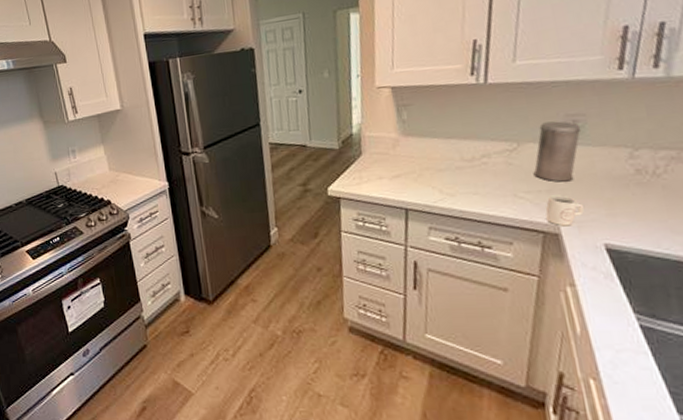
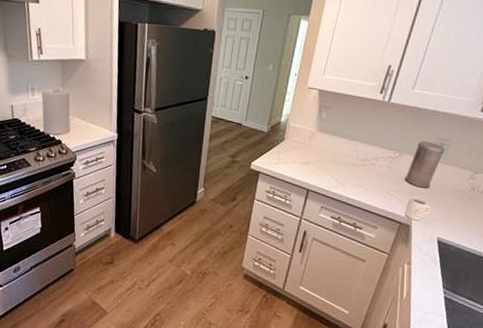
paper towel holder: none [82,145,118,196] -> present [41,88,71,135]

